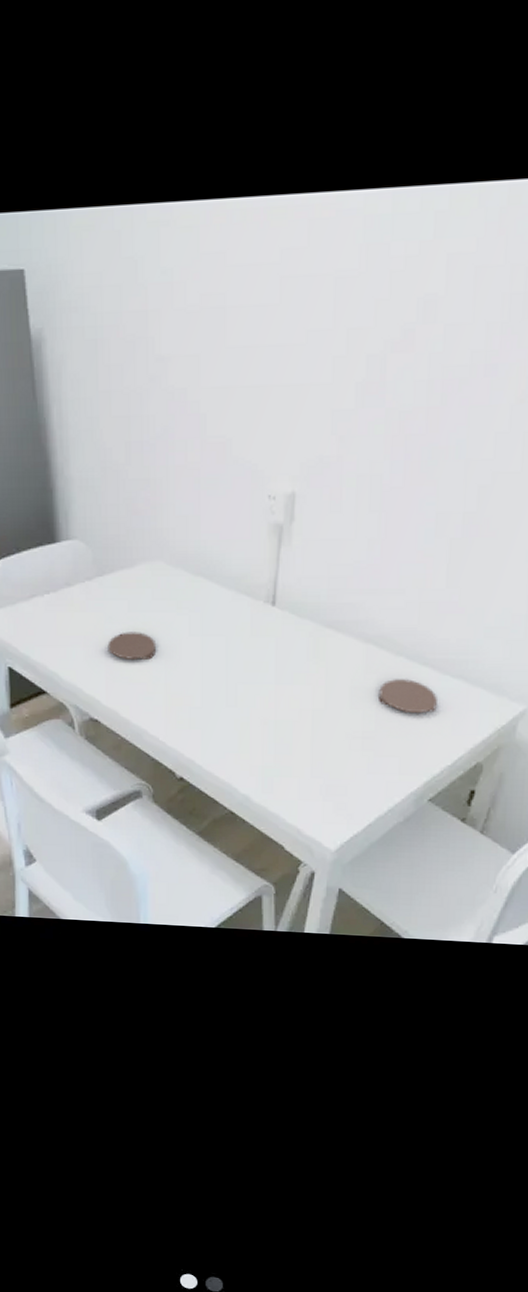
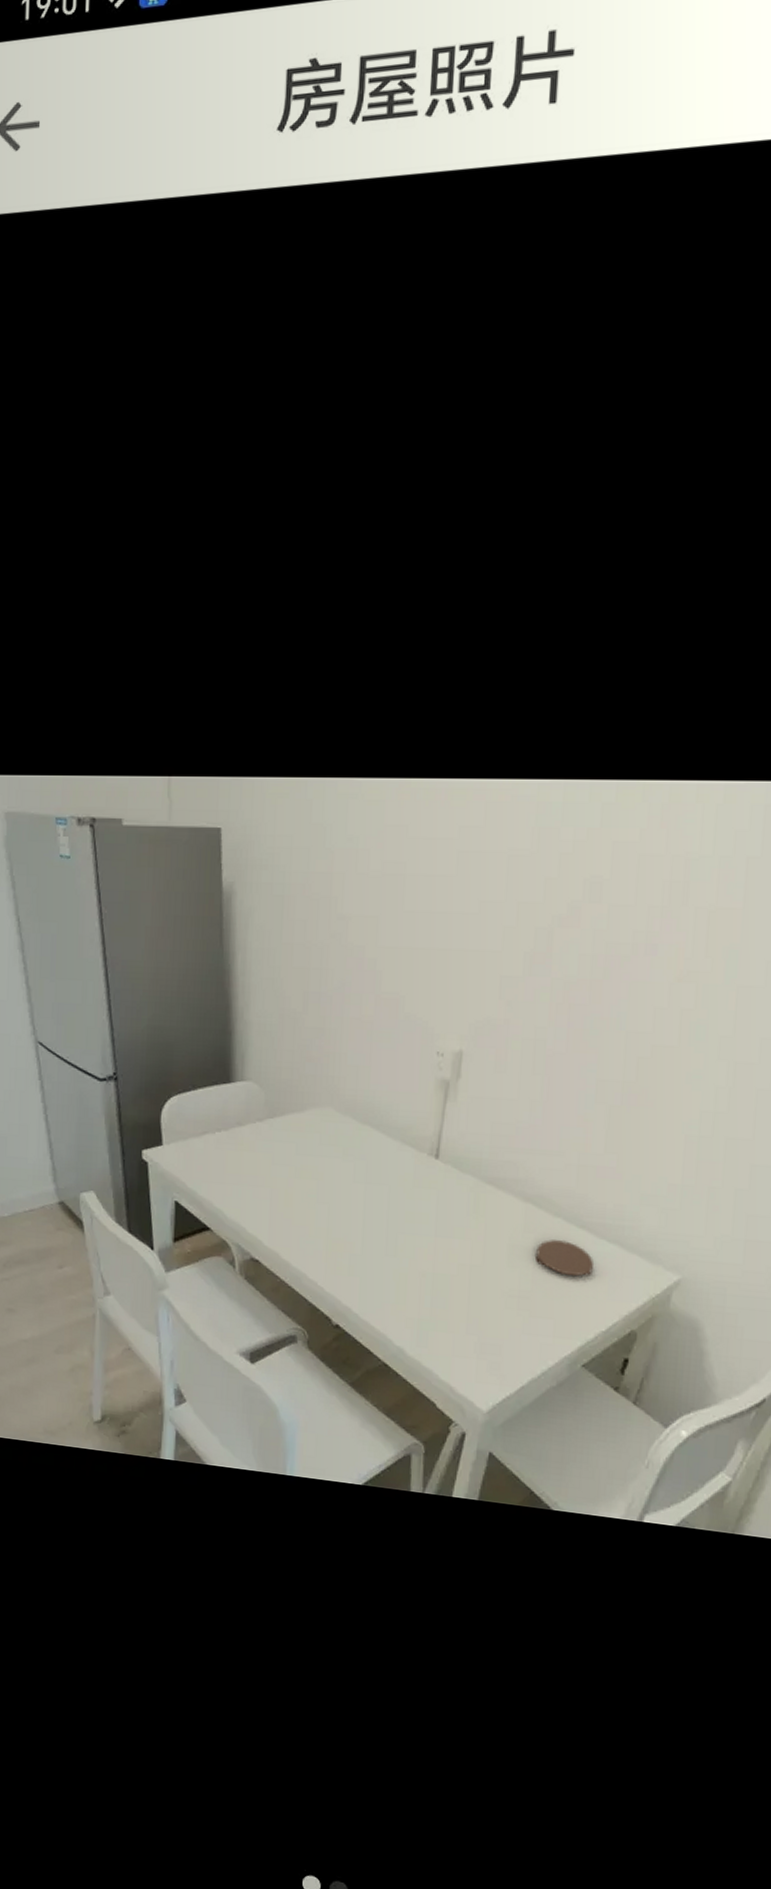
coaster: present [107,632,157,661] -> none [273,1174,321,1205]

